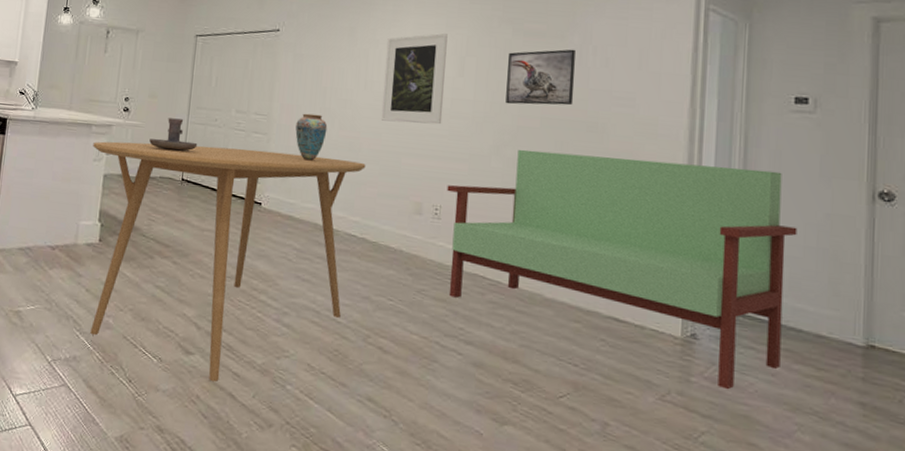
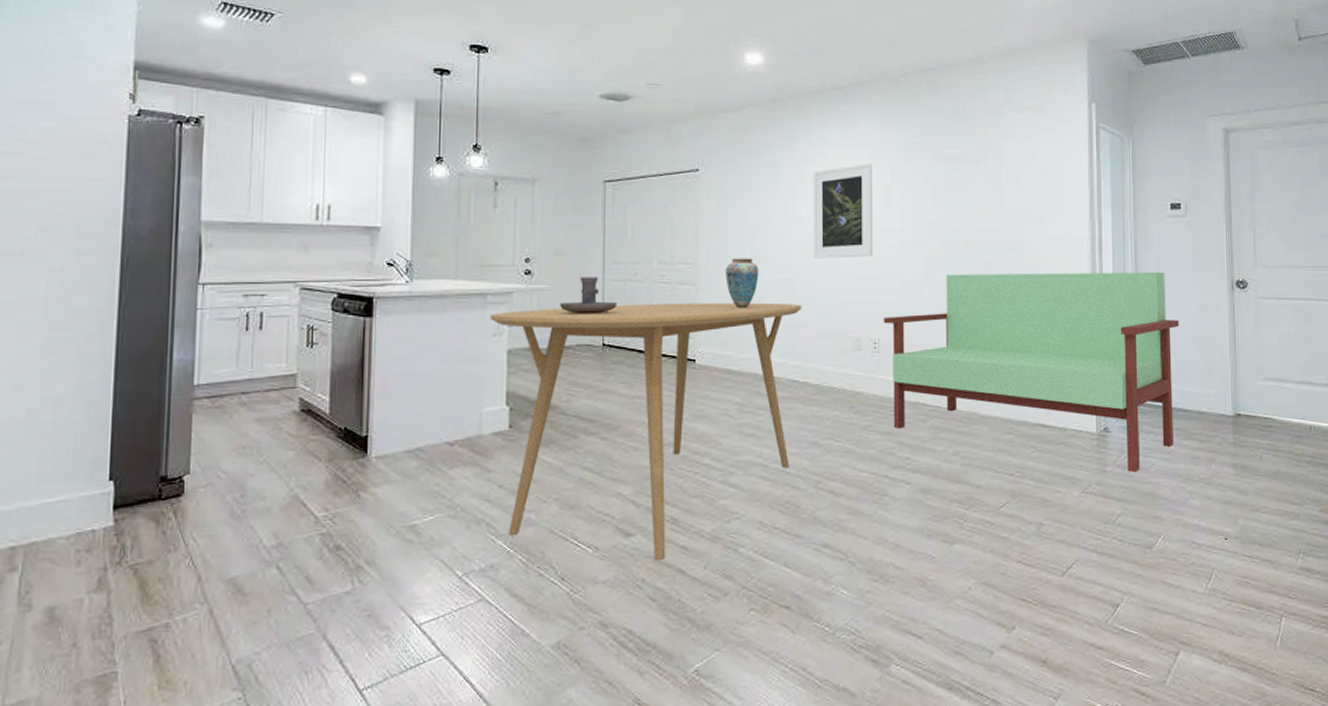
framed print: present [505,49,575,106] -> none [930,172,992,231]

